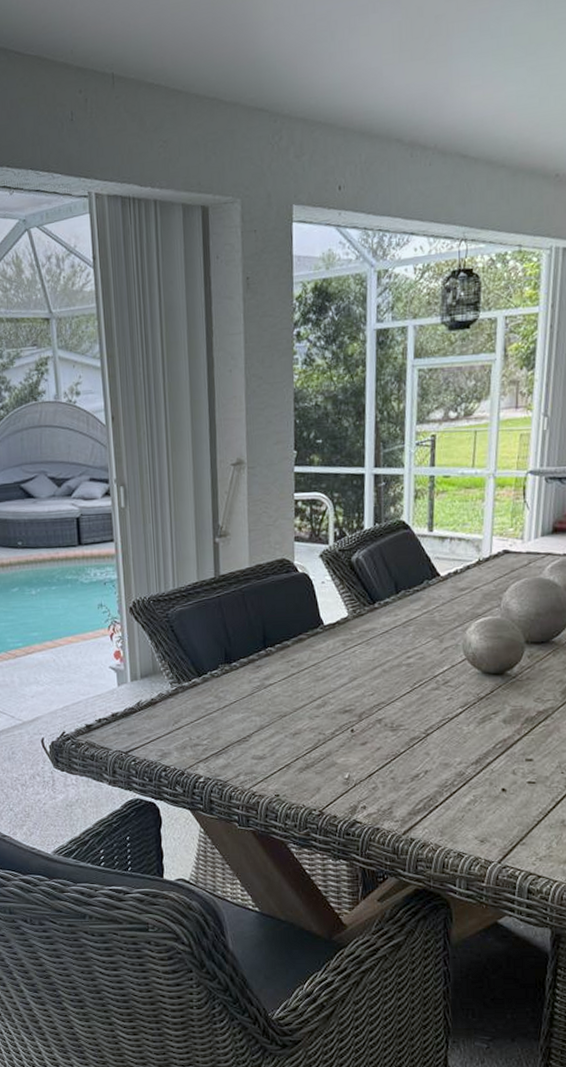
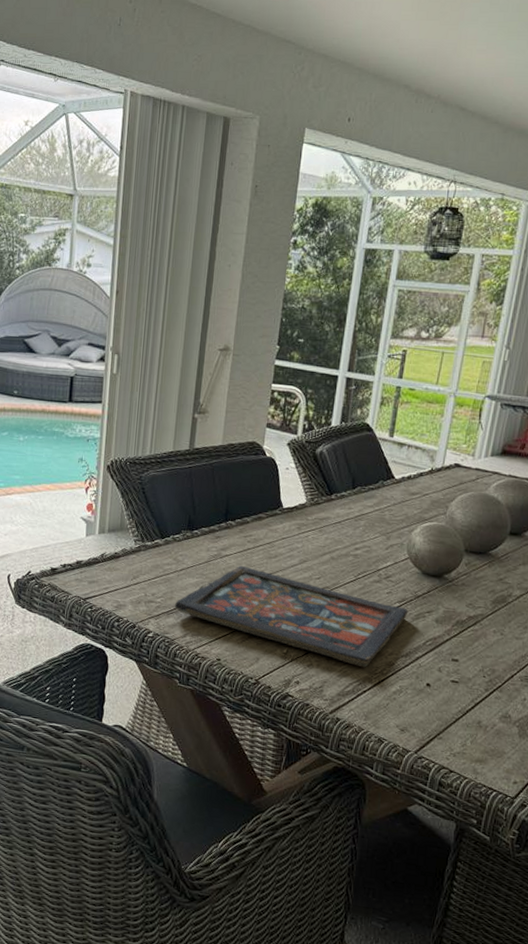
board game: none [223,692,473,782] -> present [175,565,409,668]

